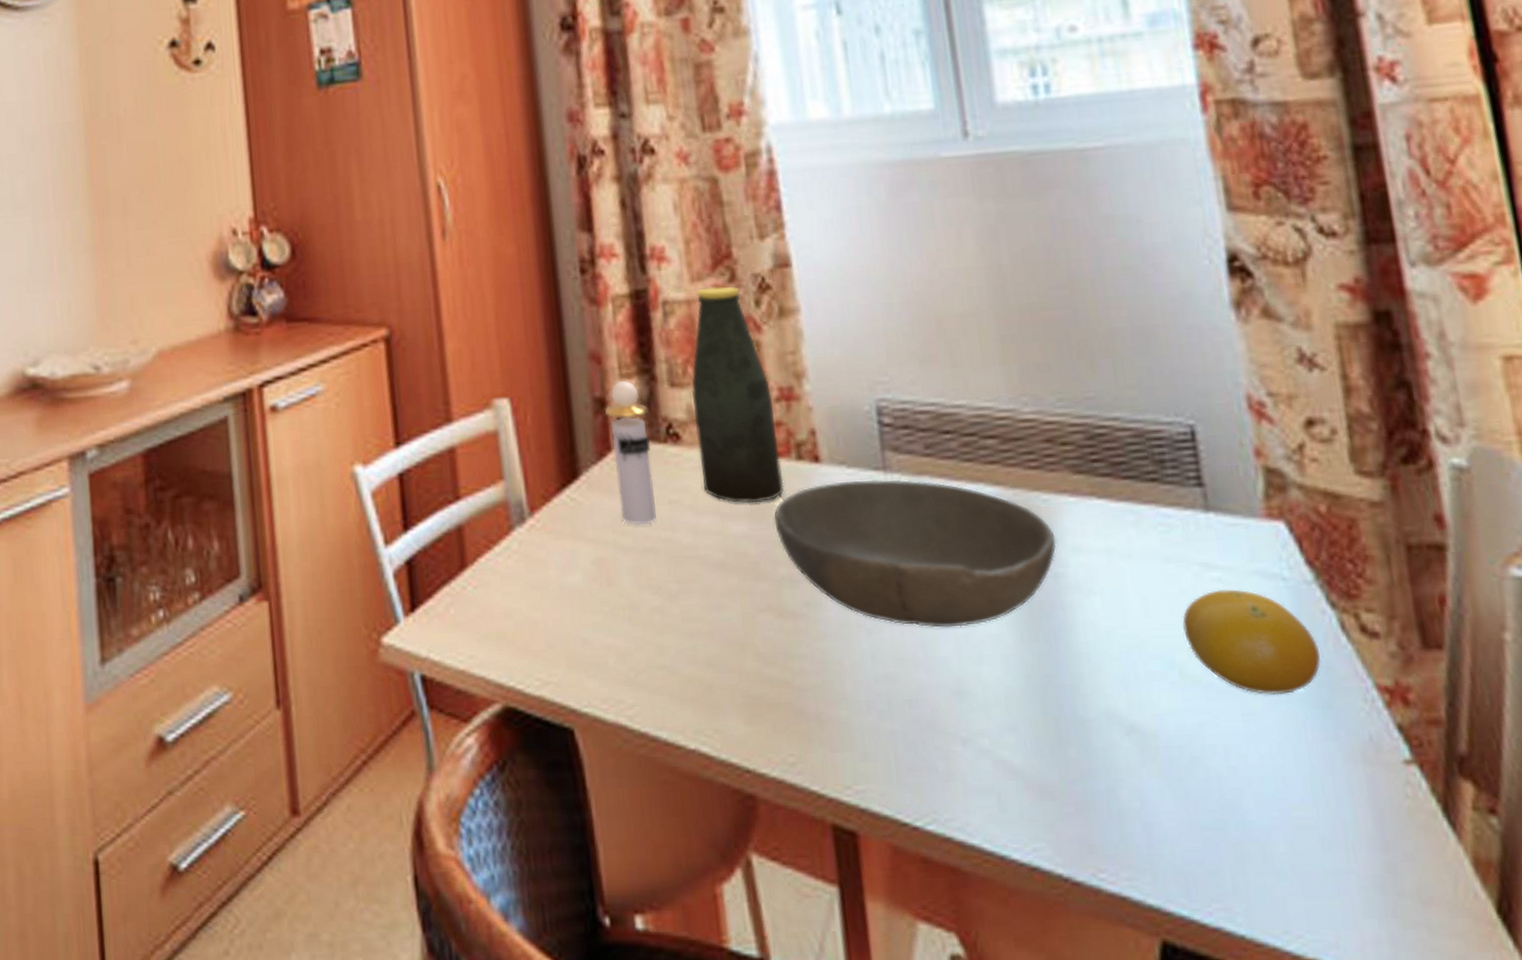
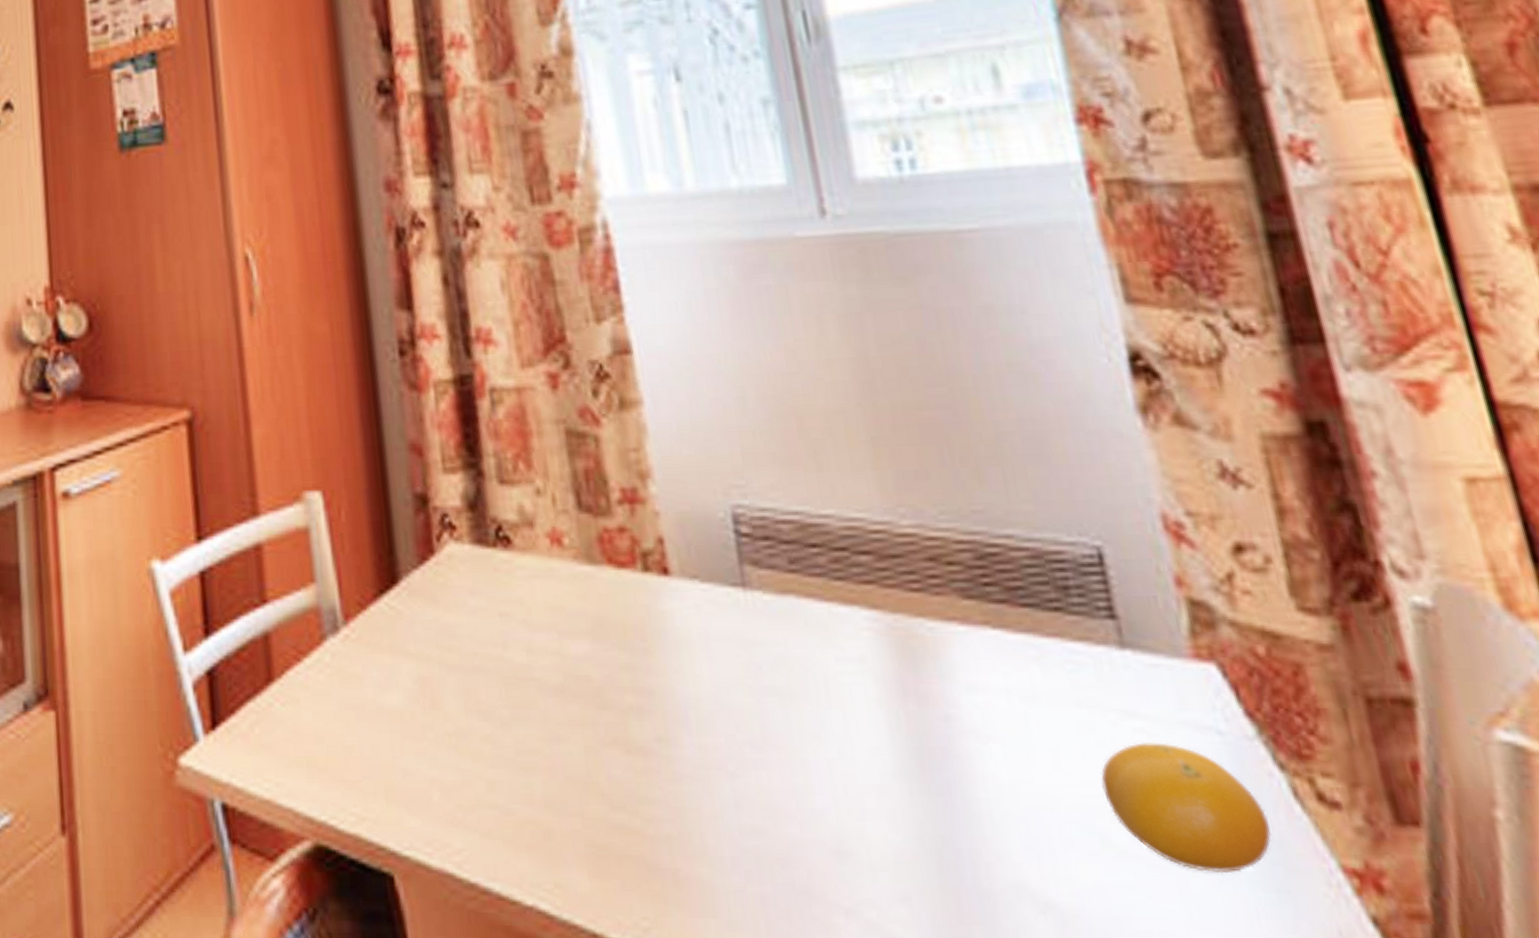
perfume bottle: present [605,380,657,526] -> none [427,475,486,640]
bottle: present [691,286,784,504] -> none [522,373,630,620]
bowl: present [774,479,1057,628] -> none [618,597,947,774]

